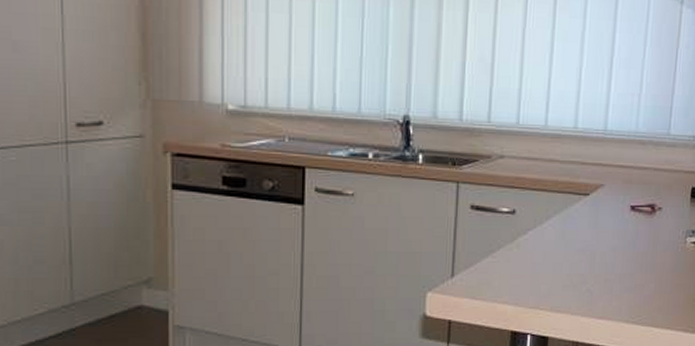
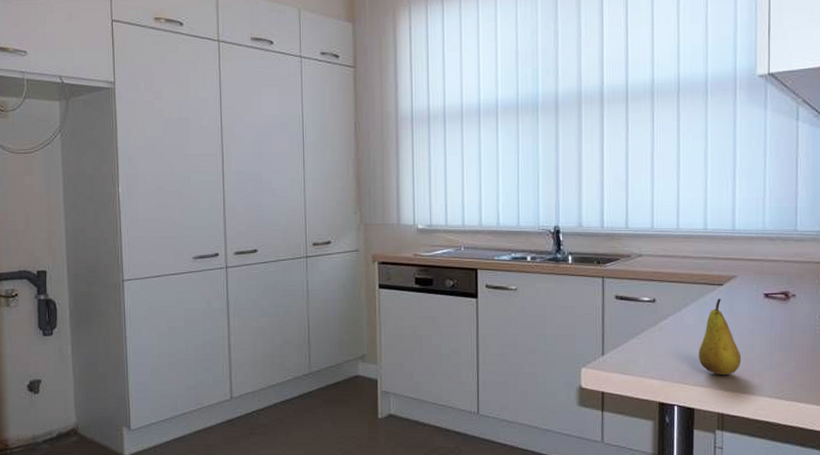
fruit: none [557,211,602,298] -> present [699,299,742,375]

